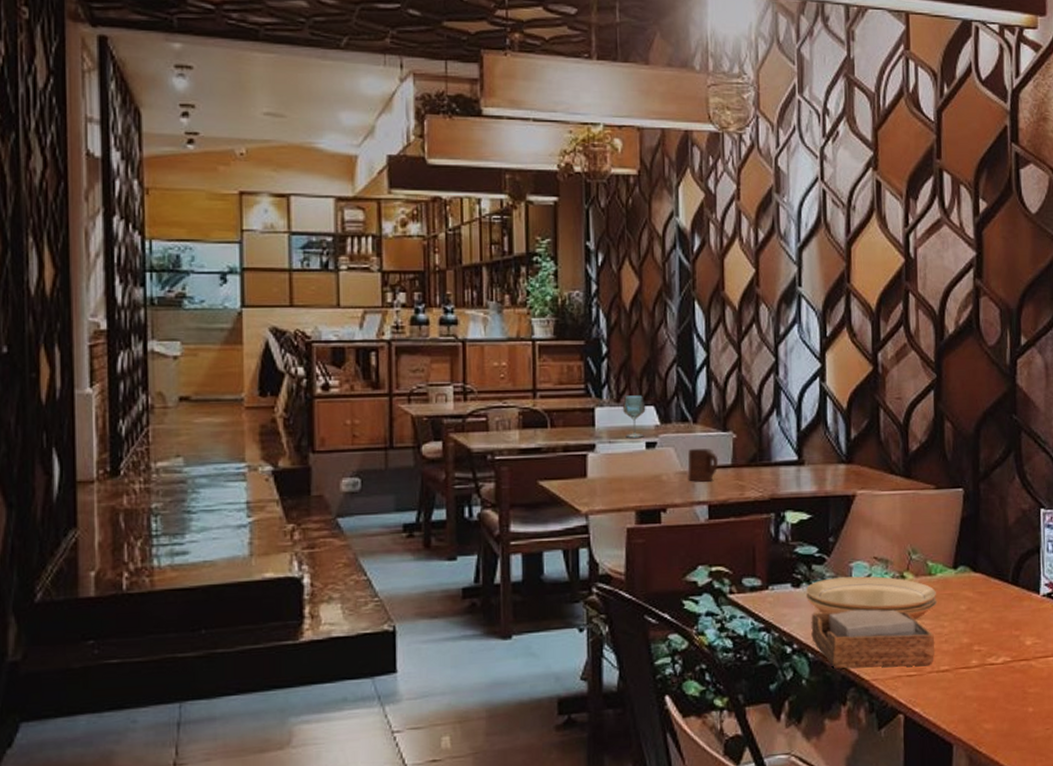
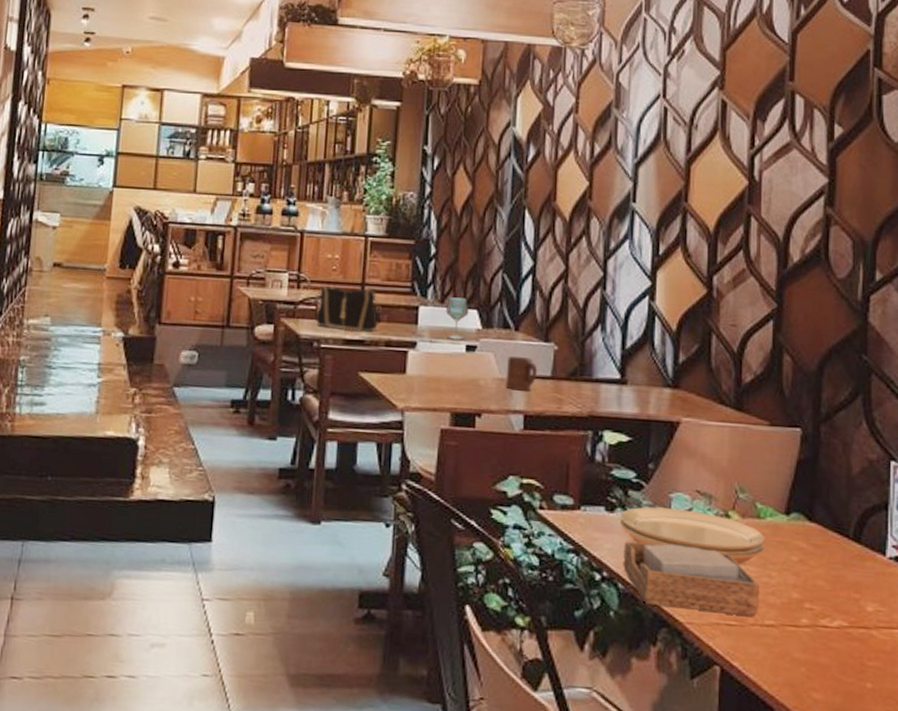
handbag: none [482,392,557,440] -> present [313,285,382,332]

